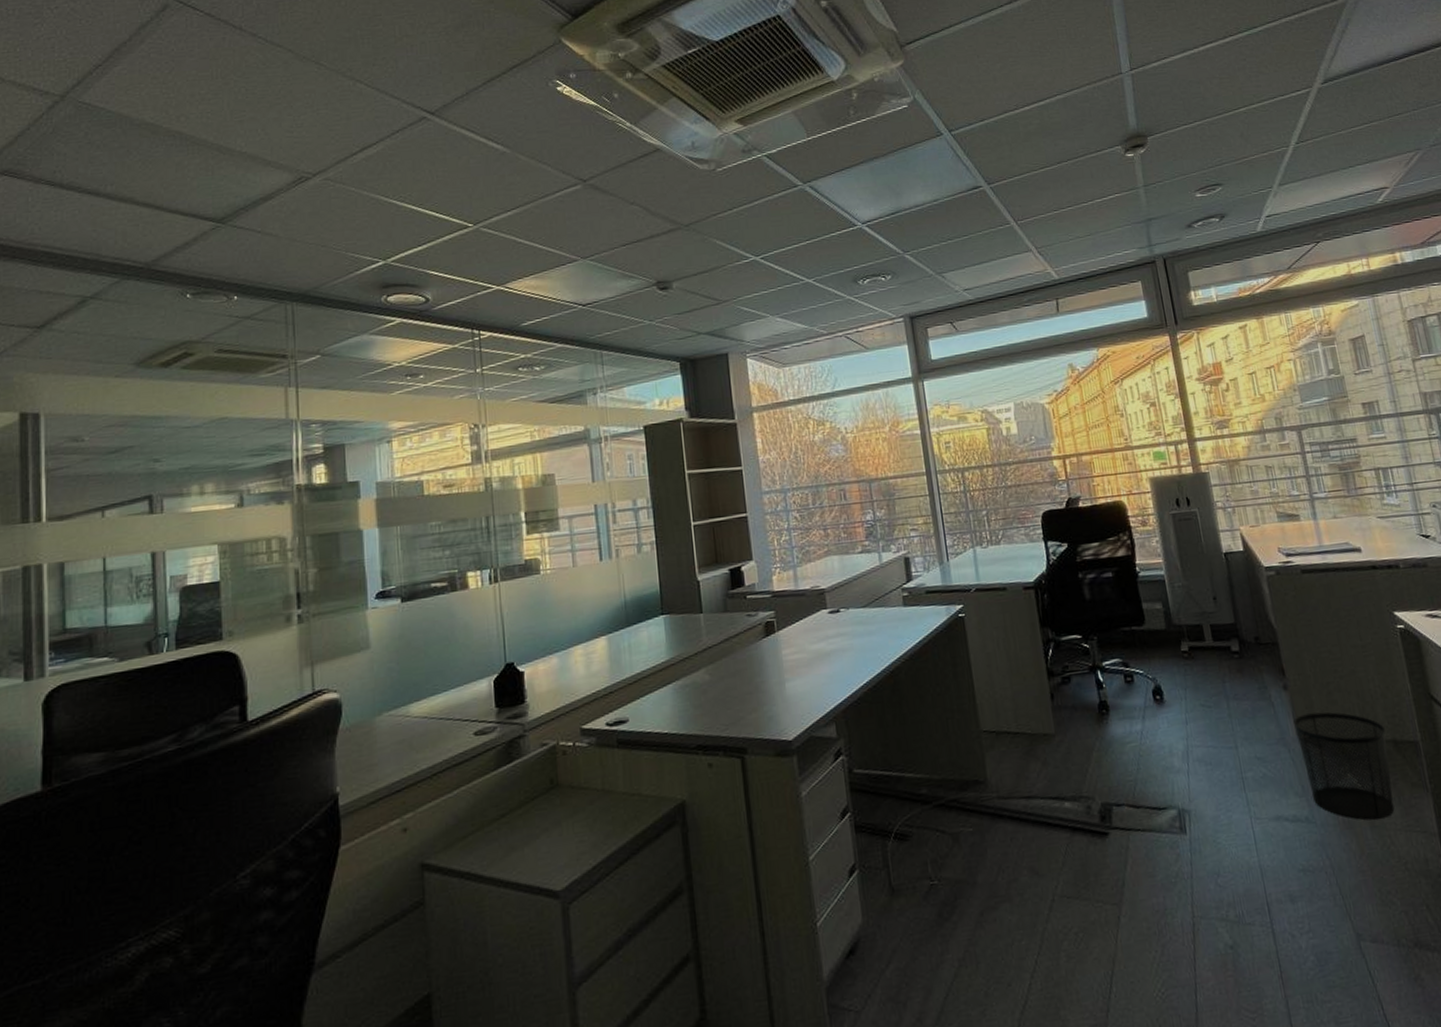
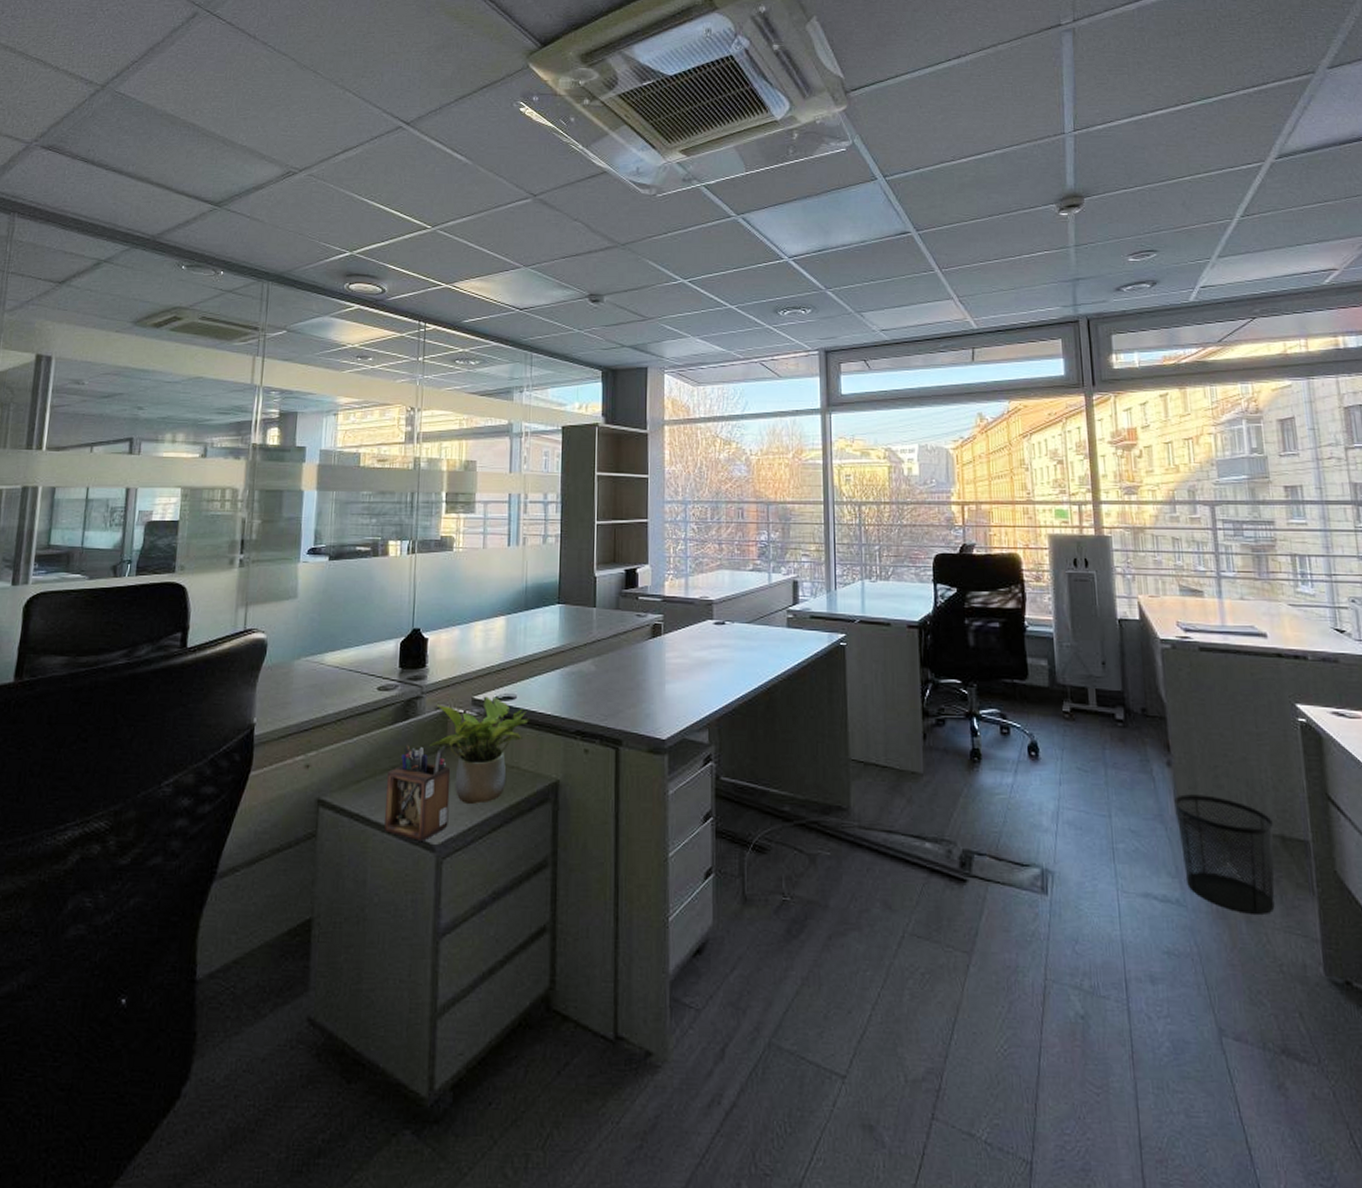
desk organizer: none [495,783,571,890] -> present [384,744,451,841]
potted plant: none [539,723,646,841] -> present [429,696,530,804]

